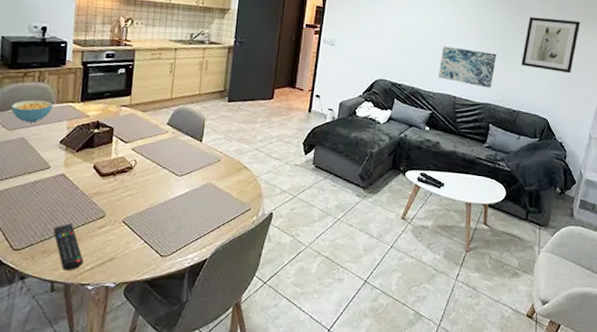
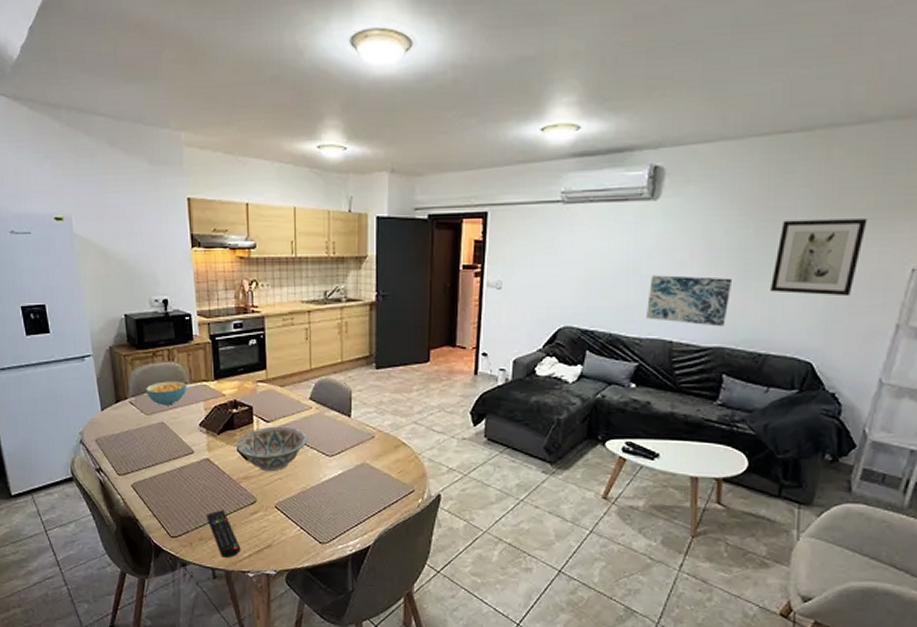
decorative bowl: none [92,146,162,189] -> present [235,426,308,472]

